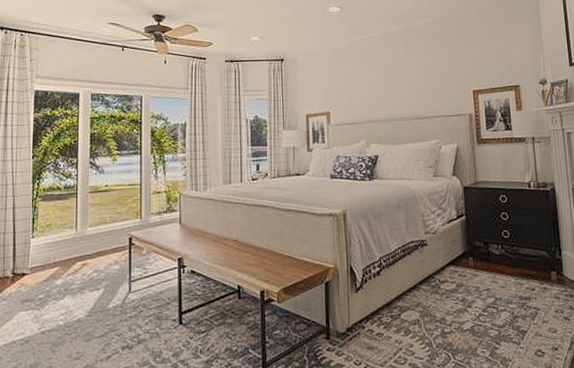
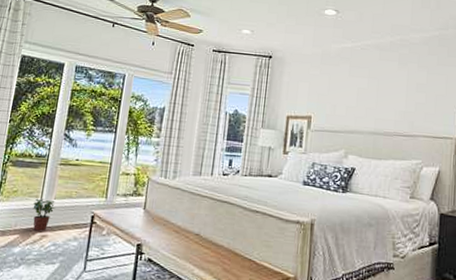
potted plant: none [69,228,92,261] -> present [32,199,56,231]

